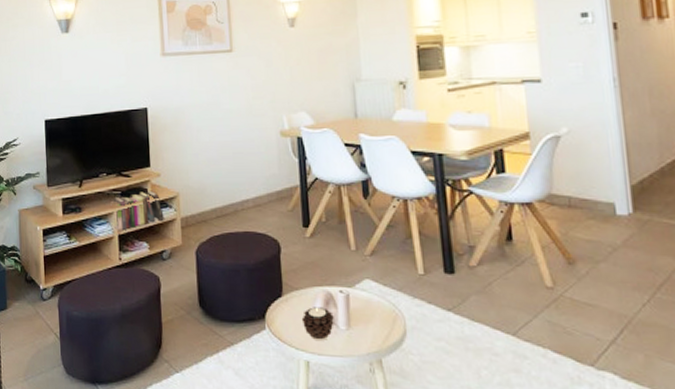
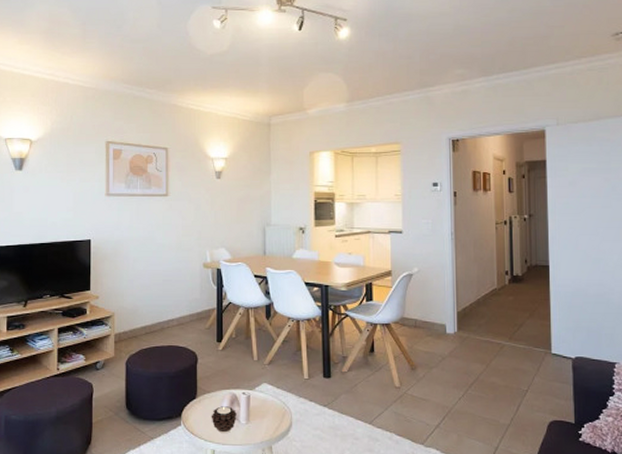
books: present [111,190,164,231] -> none [52,310,100,345]

